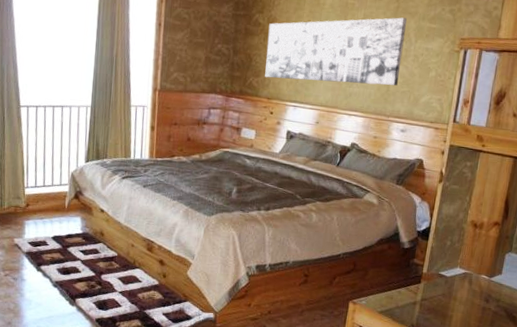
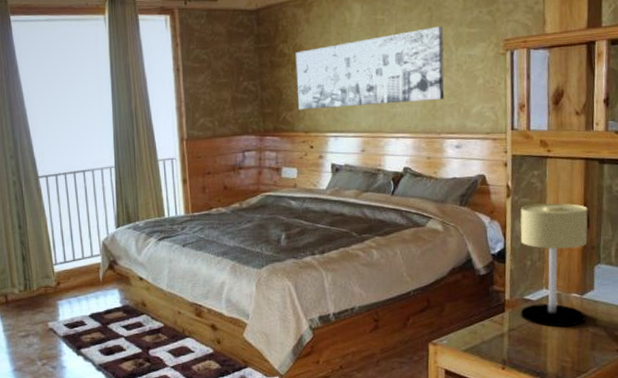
table lamp: none [434,191,509,304] -> present [520,203,588,327]

